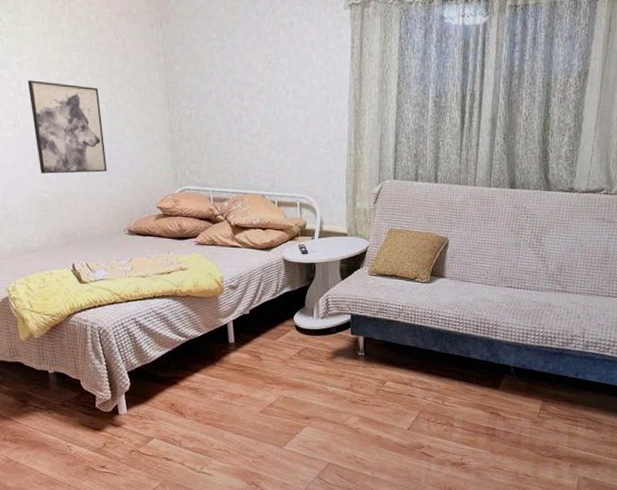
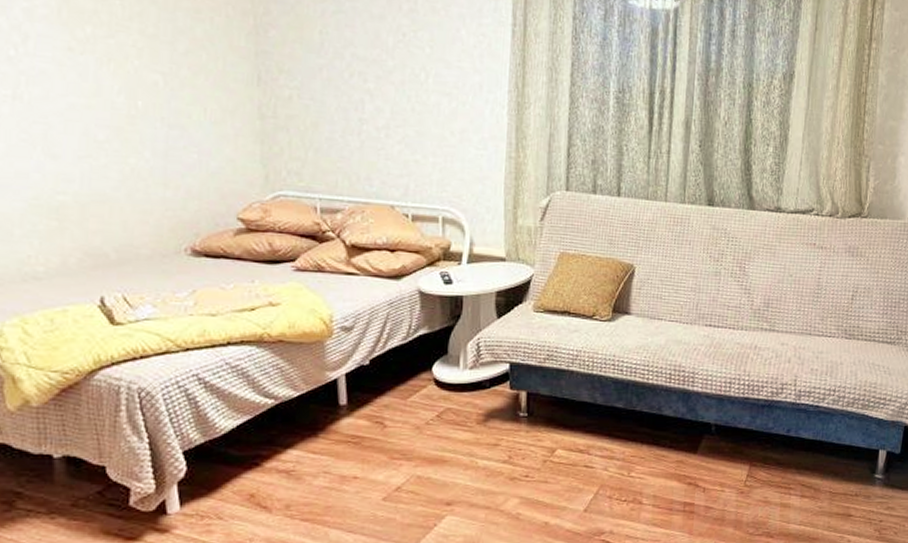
wall art: present [27,80,107,174] -> none [39,34,162,169]

